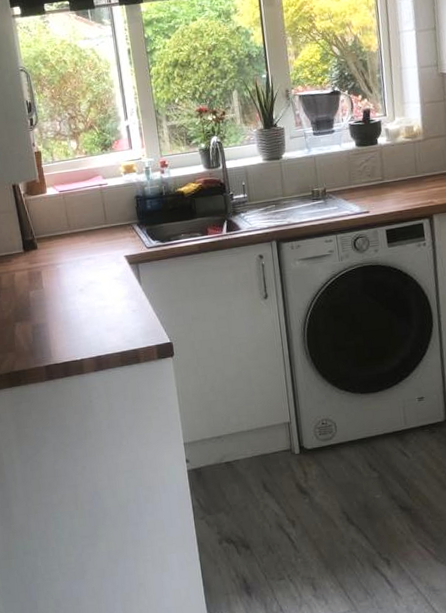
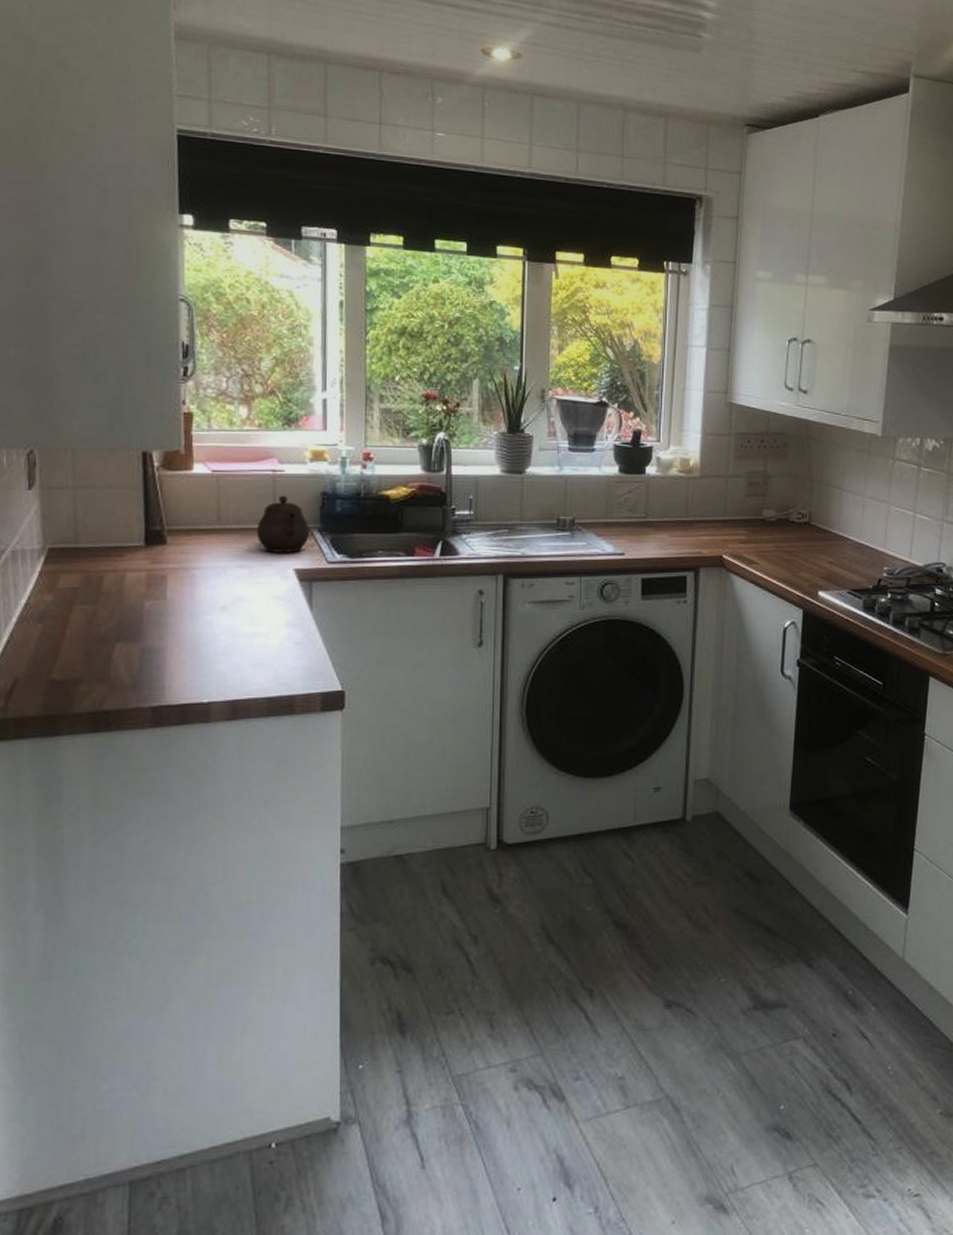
teapot: none [95,202,132,246] -> present [256,495,309,553]

